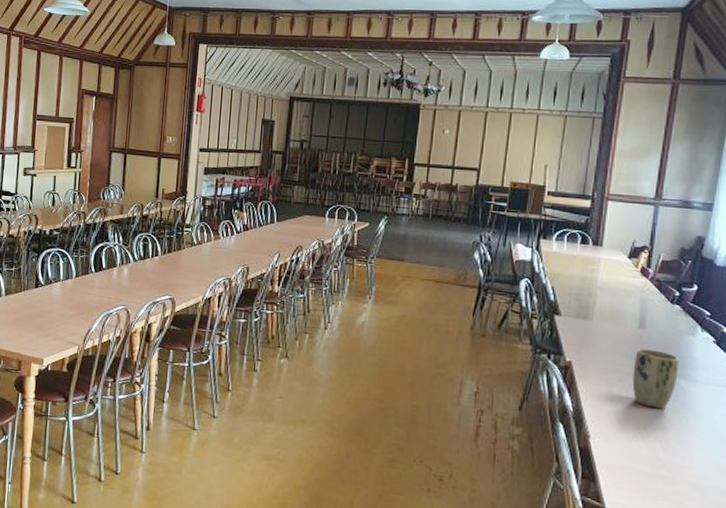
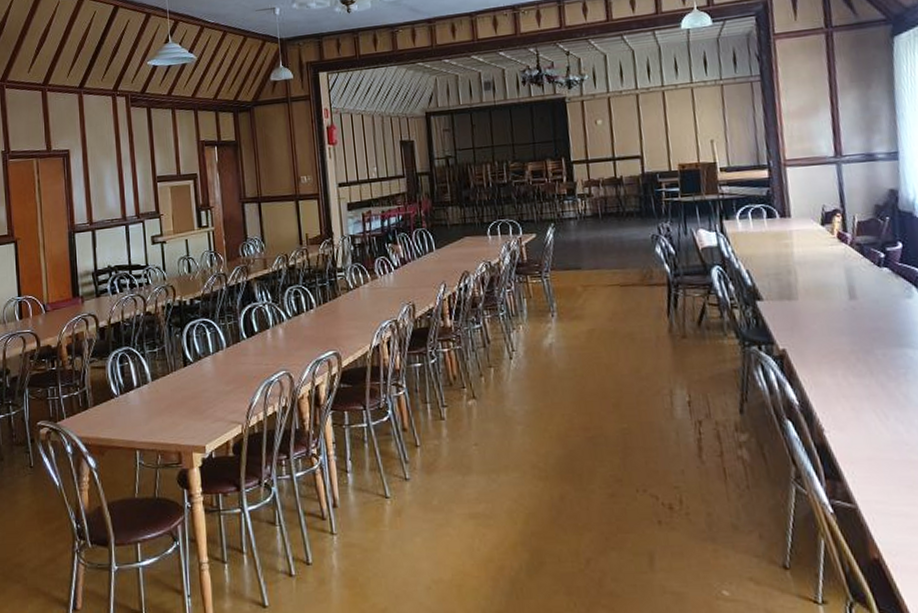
plant pot: present [632,348,679,409] -> none [852,321,904,387]

